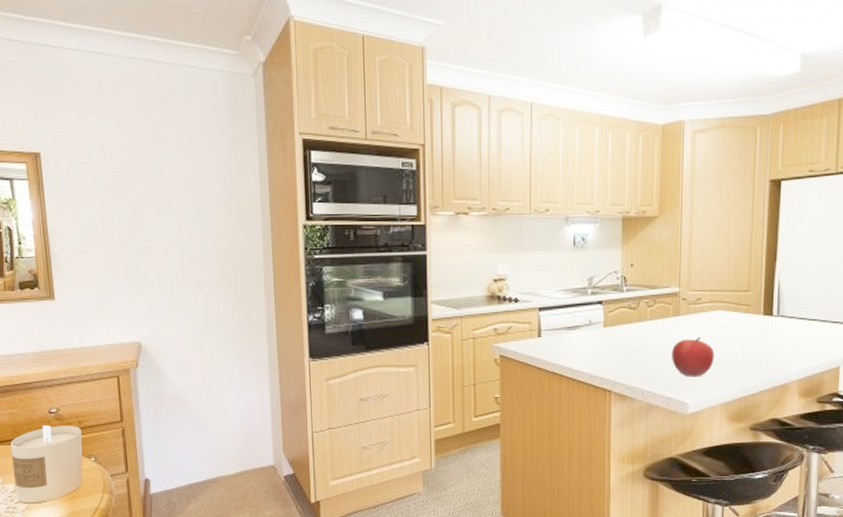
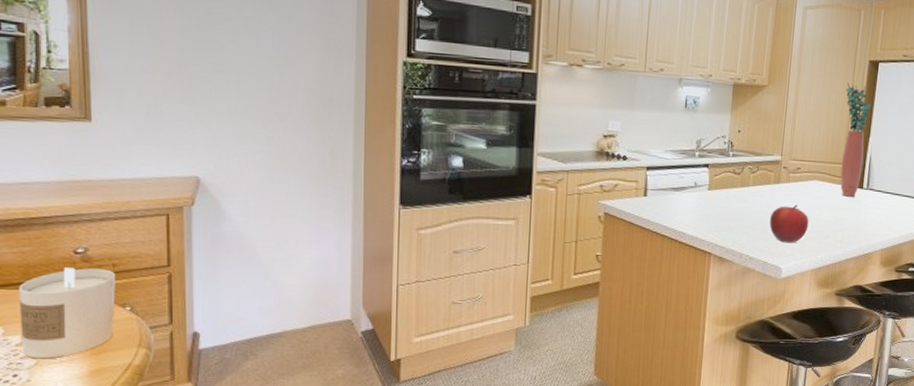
vase: none [745,205,777,325] -> present [840,82,872,197]

